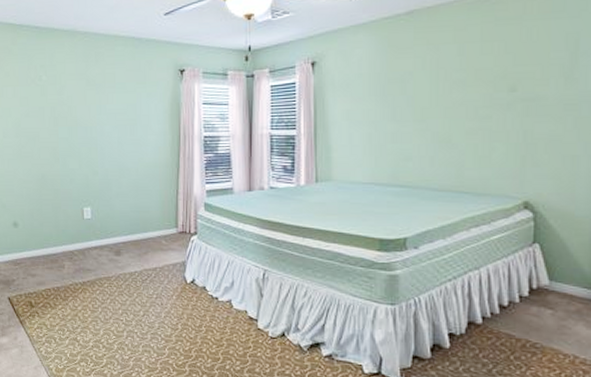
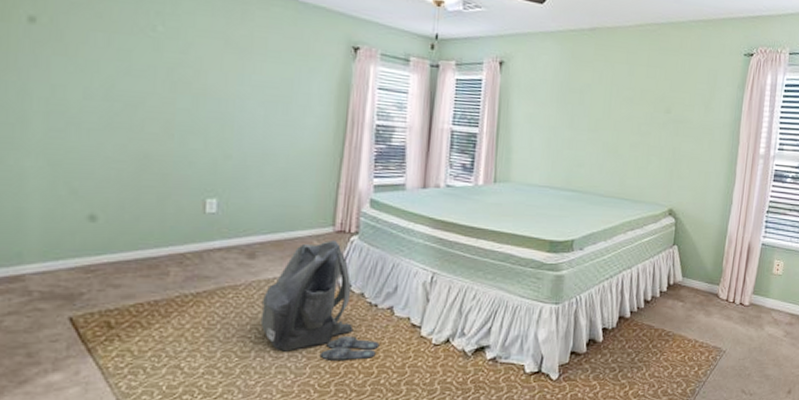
backpack: none [128,239,200,334] -> present [260,239,354,352]
slippers: none [176,324,223,346] -> present [321,336,380,360]

